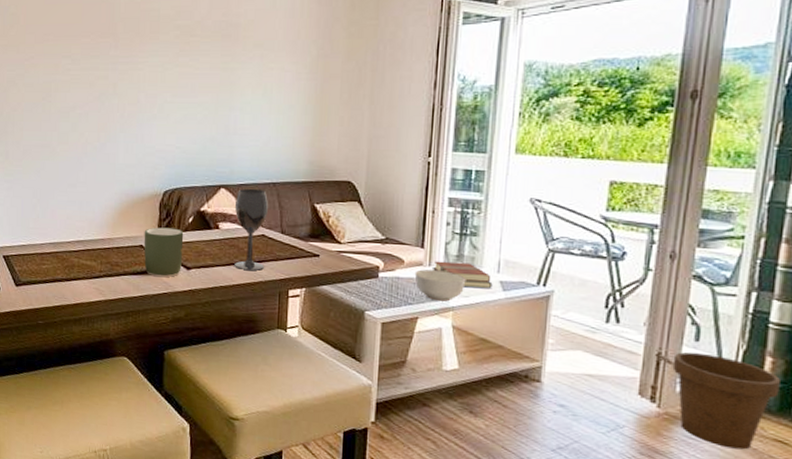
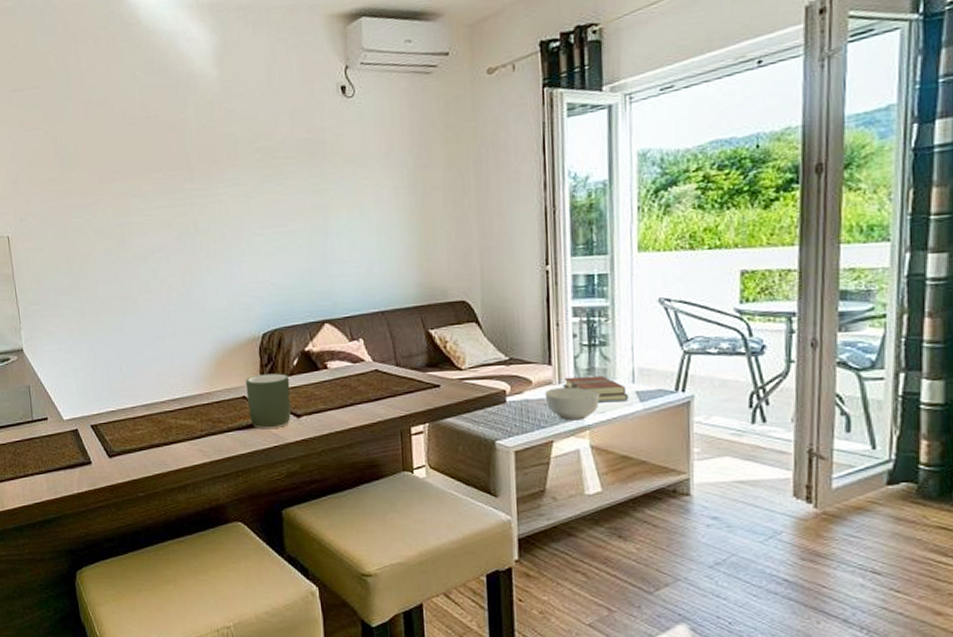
wine glass: present [234,189,268,271] -> none [342,320,383,411]
flowerpot: present [672,351,780,450] -> none [825,444,938,542]

